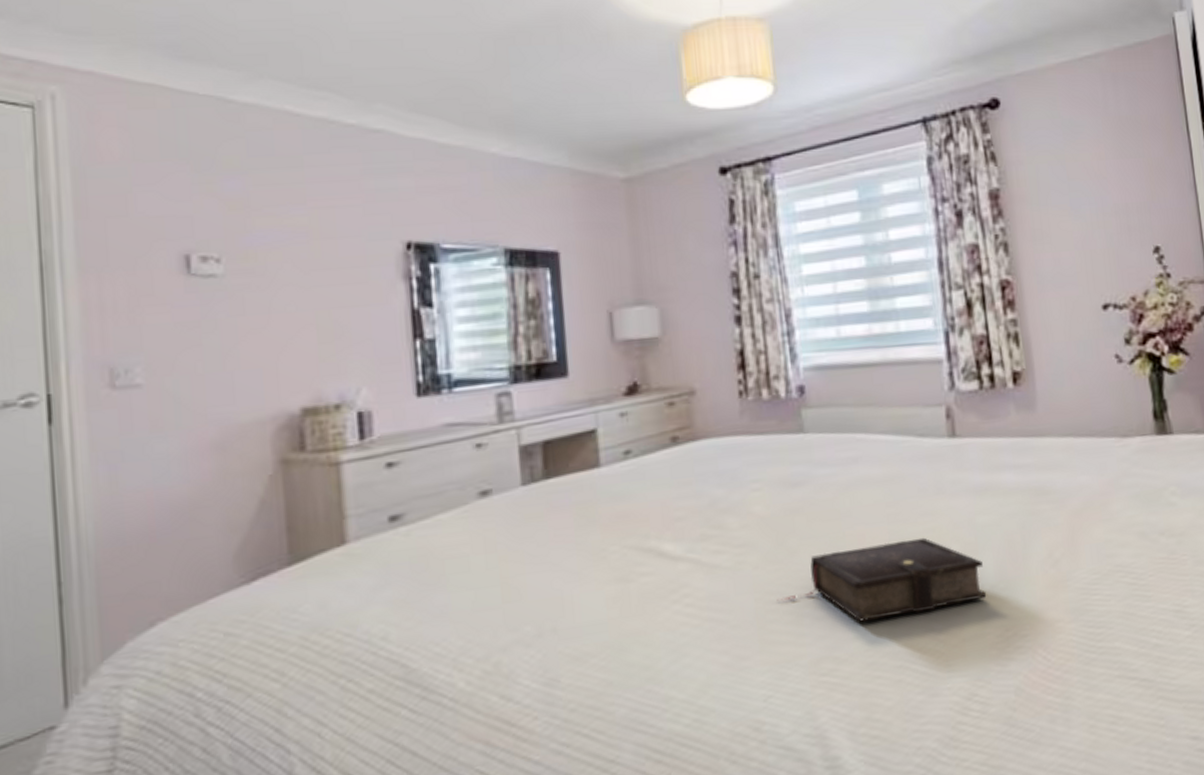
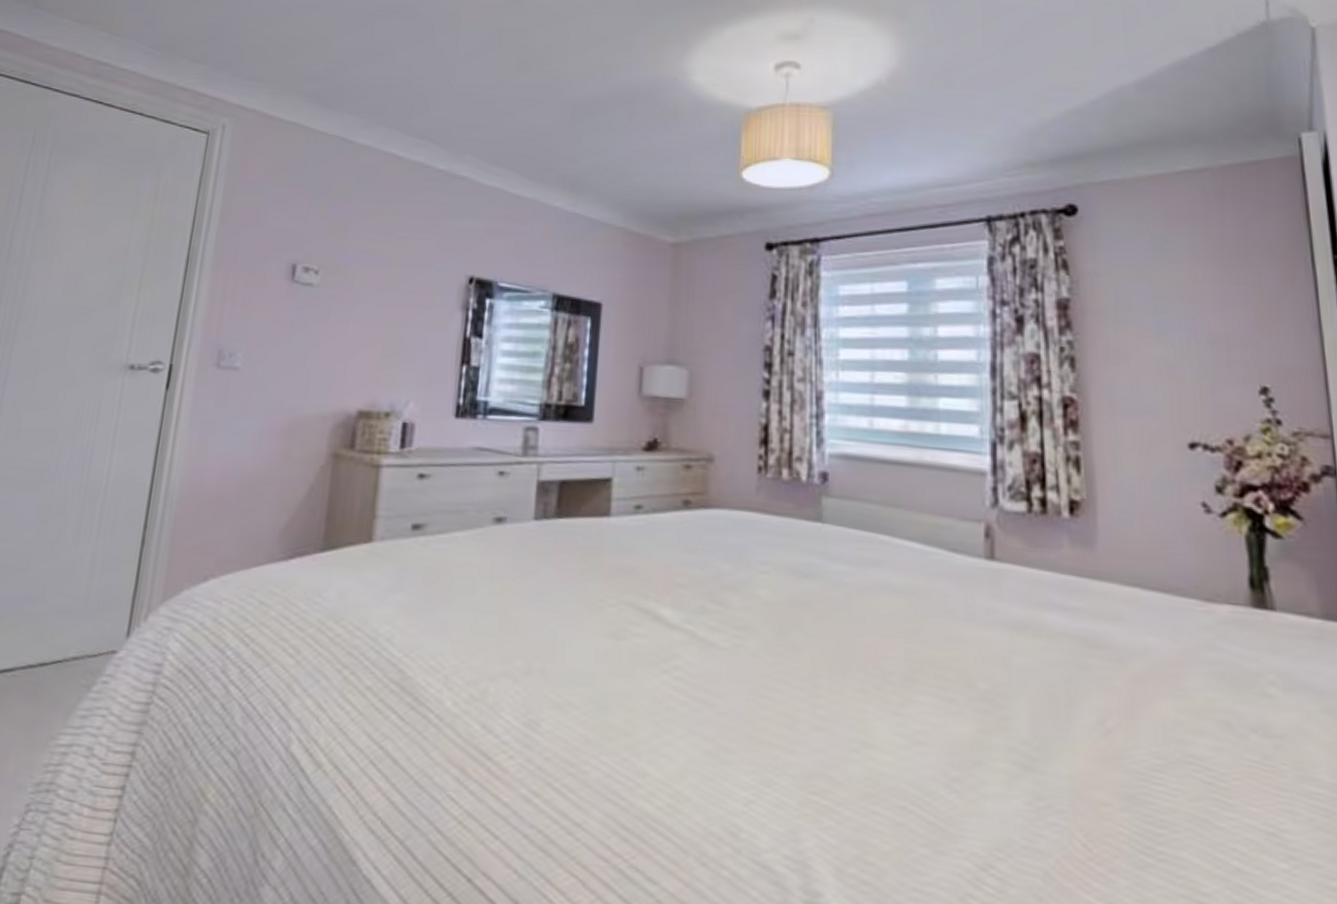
book: present [777,537,987,622] -> none [772,656,1017,755]

